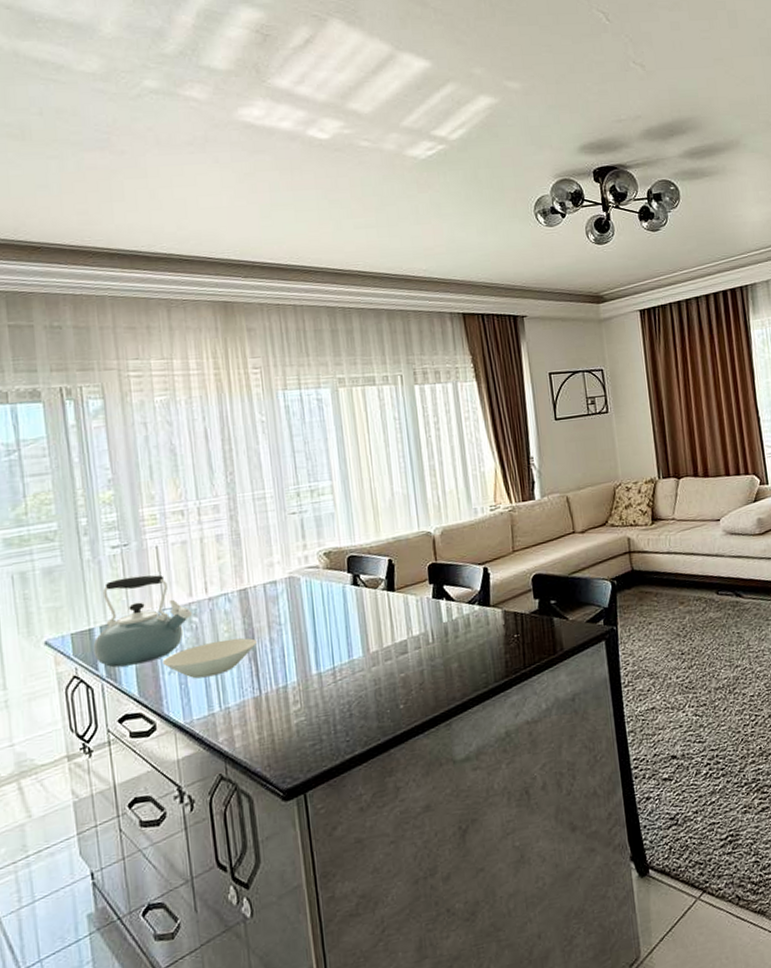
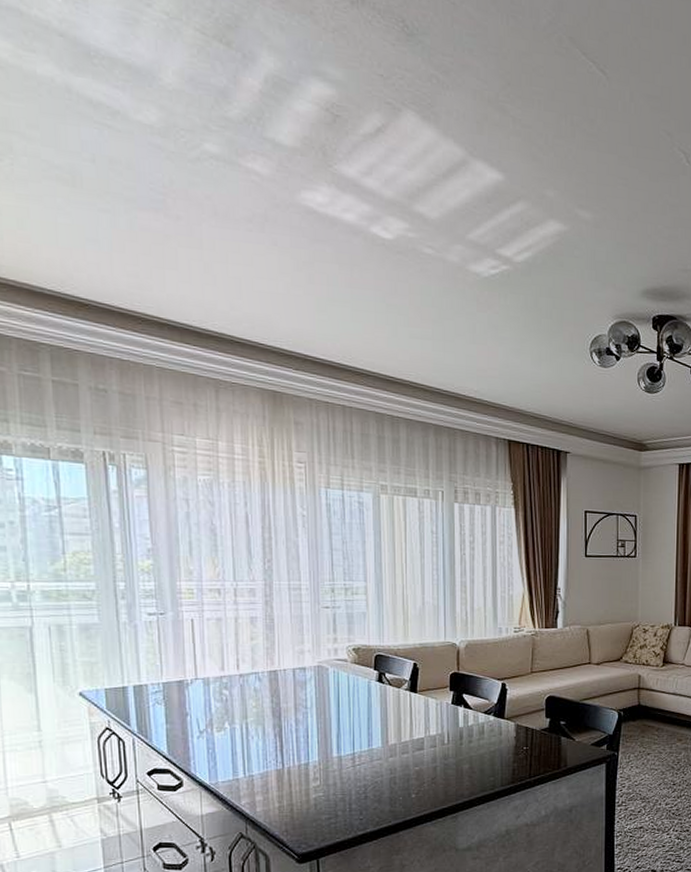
kettle: present [93,575,193,668] -> none [126,644,224,725]
bowl: present [162,638,256,679] -> none [192,714,282,746]

